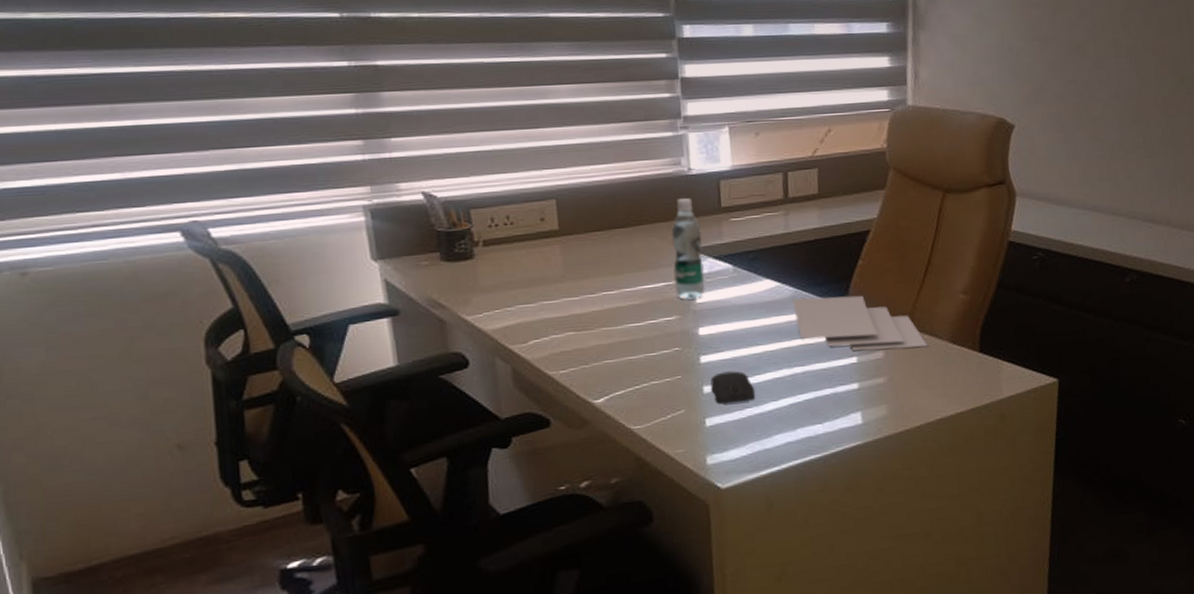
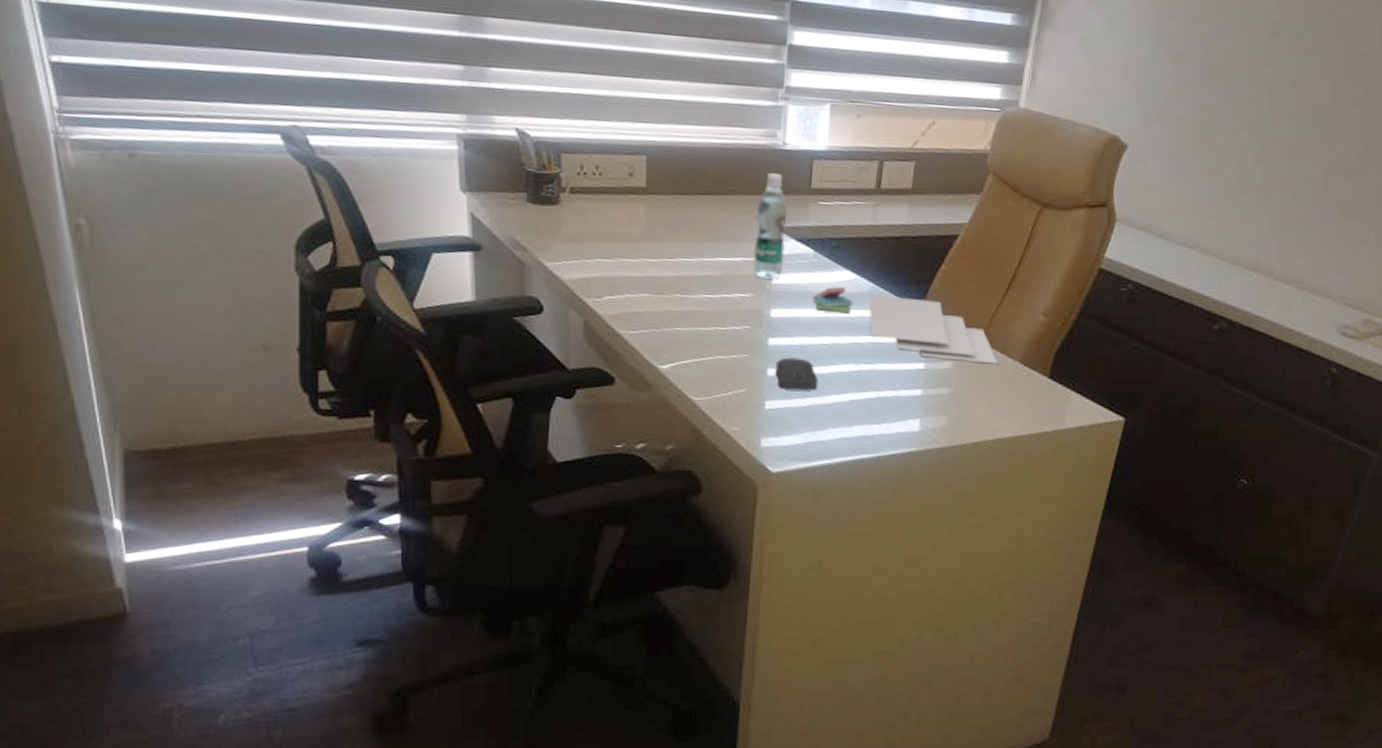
sticky notes: none [737,295,779,322] -> present [812,286,853,314]

